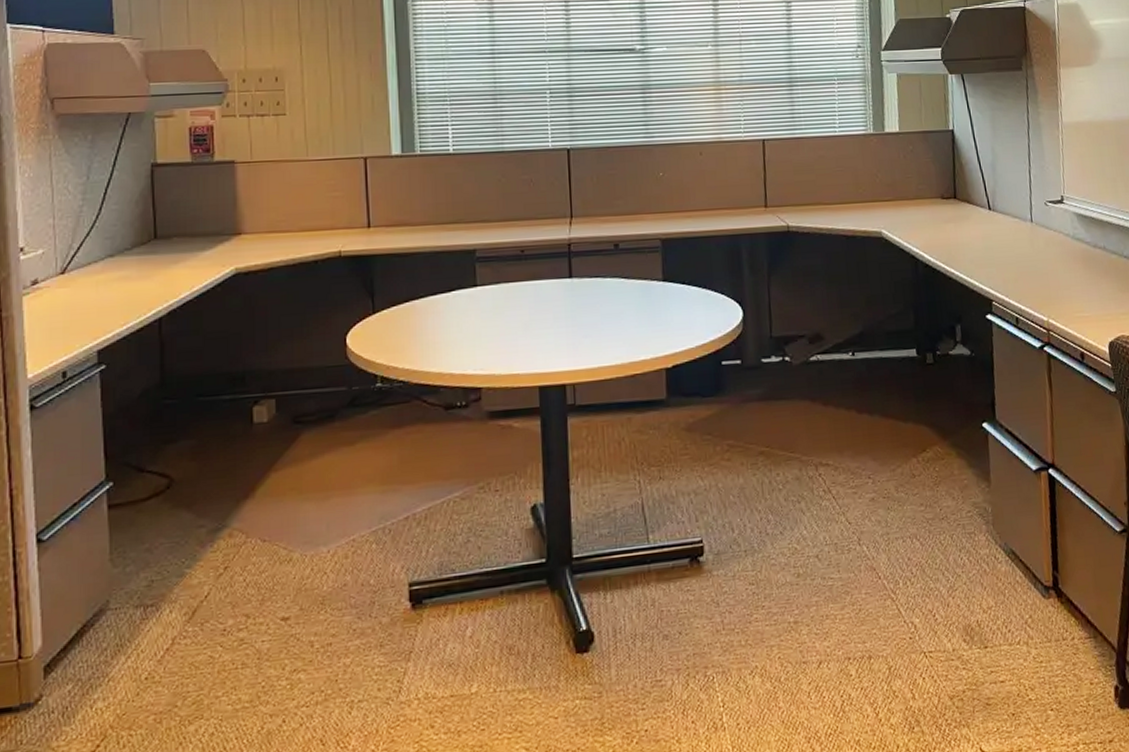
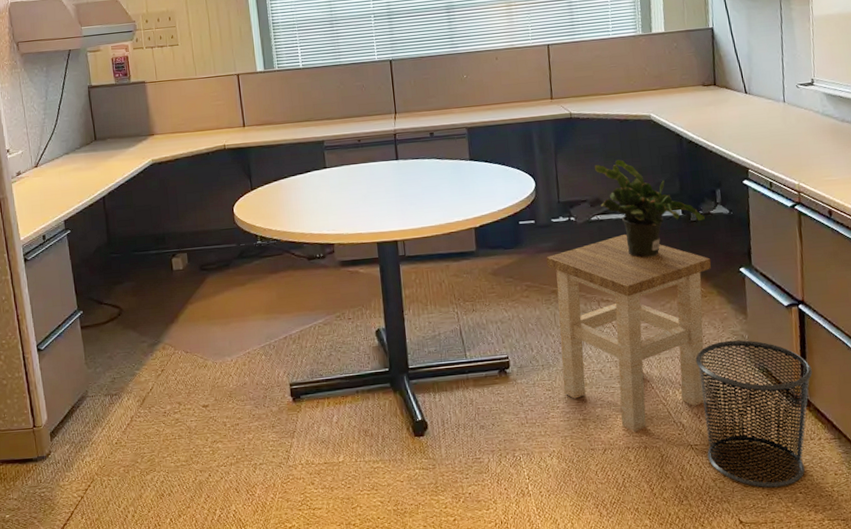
stool: none [754,378,950,637] -> present [546,233,712,432]
potted plant: none [814,285,943,410] -> present [594,159,705,258]
waste bin: none [930,513,1064,706] -> present [695,340,813,488]

